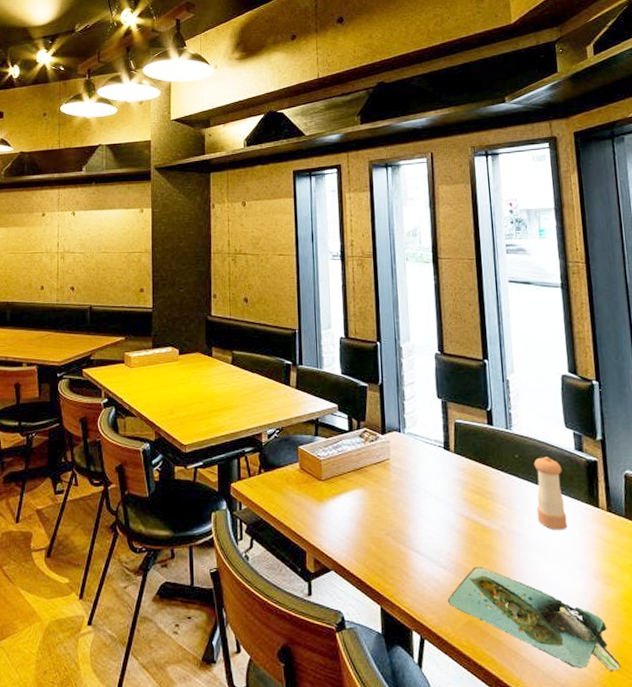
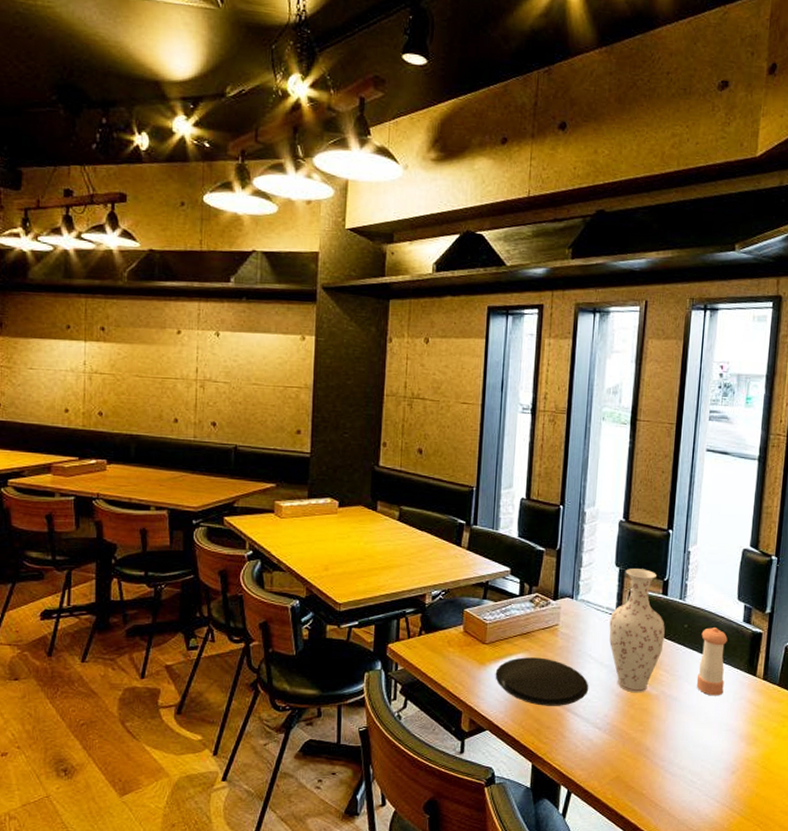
plate: none [334,493,428,544] -> present [495,657,589,706]
vase: none [439,400,497,529] -> present [609,568,665,693]
platter: present [447,567,622,671] -> none [598,728,750,819]

